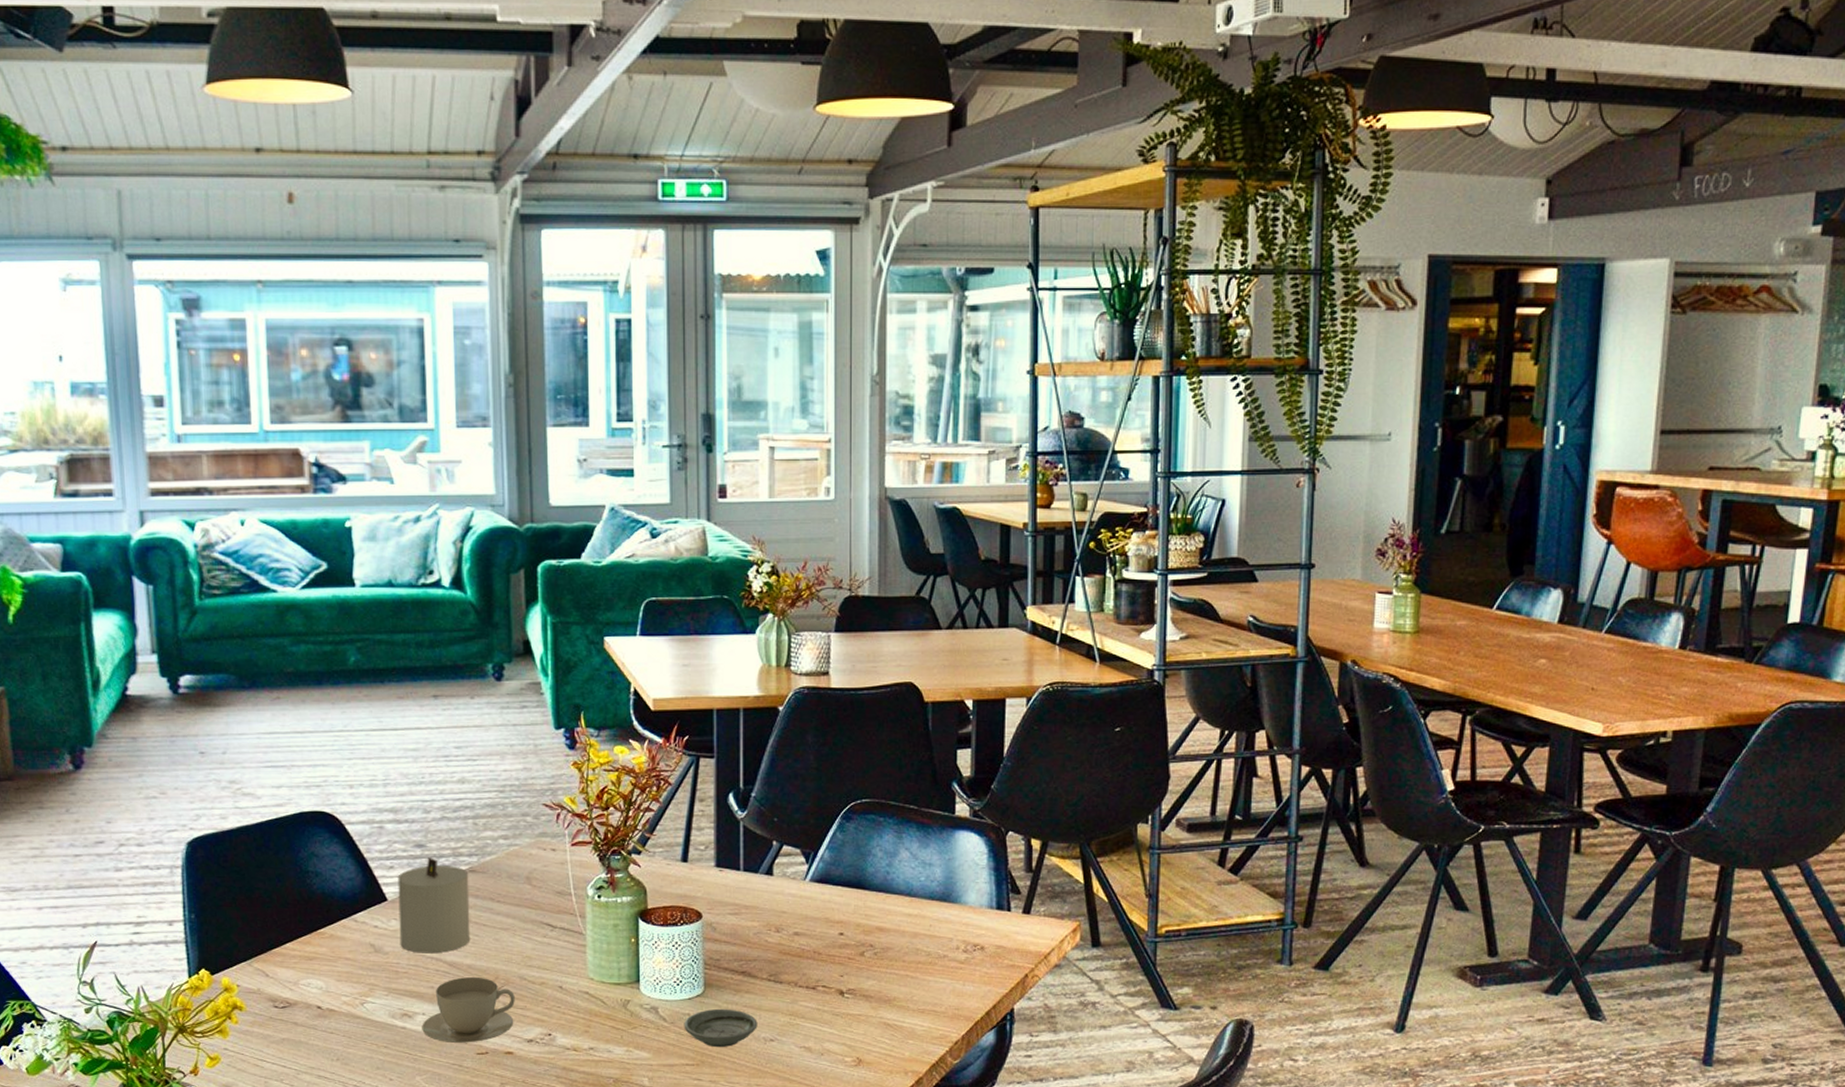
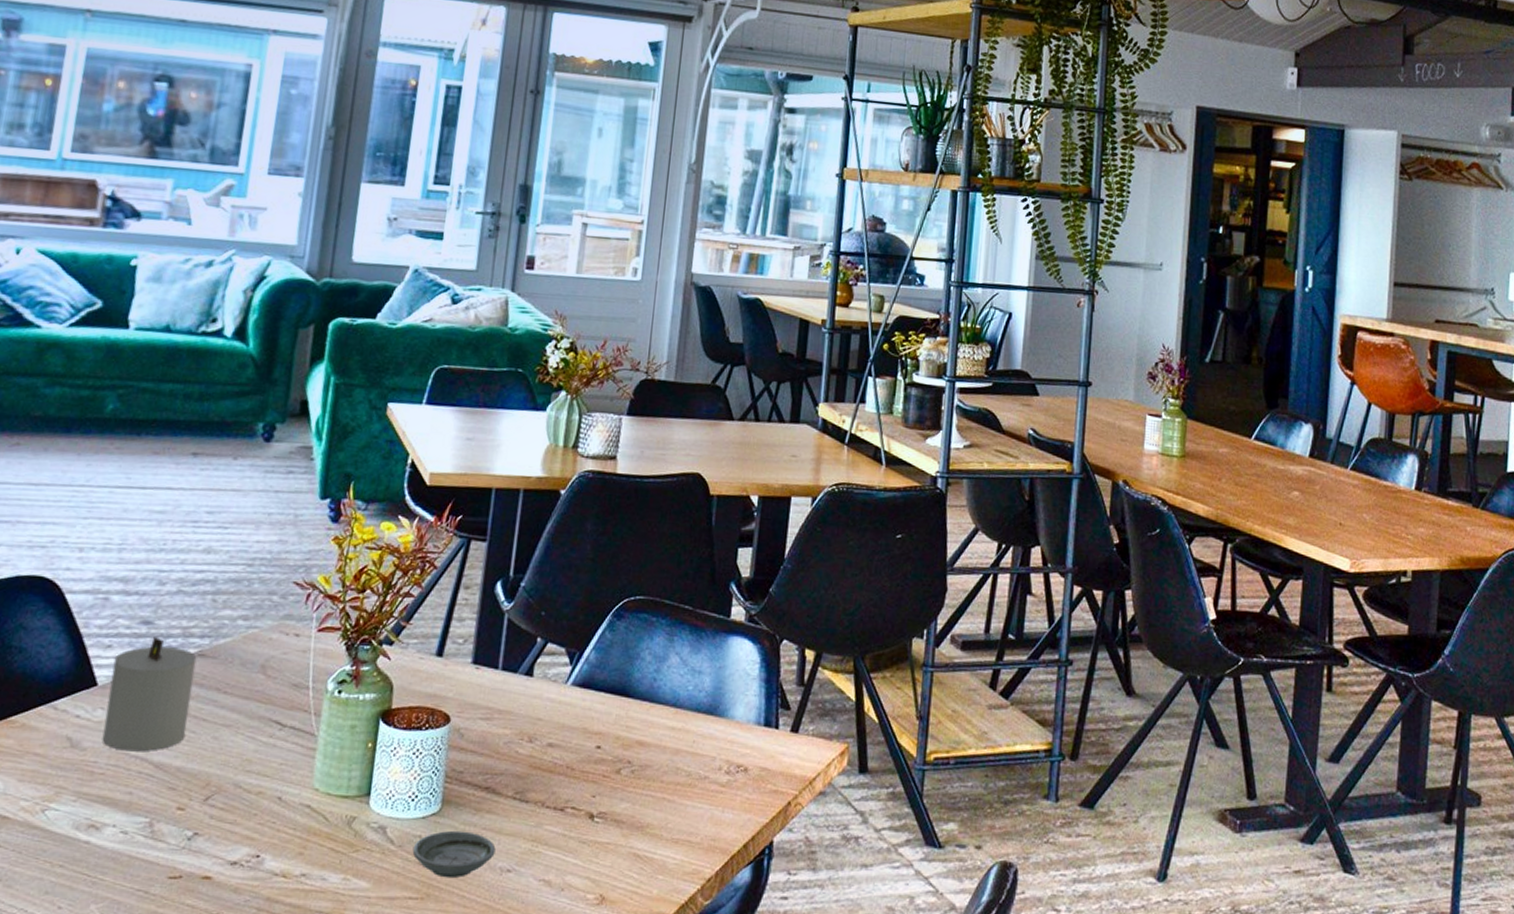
teacup: present [422,976,515,1043] -> none [108,781,225,864]

